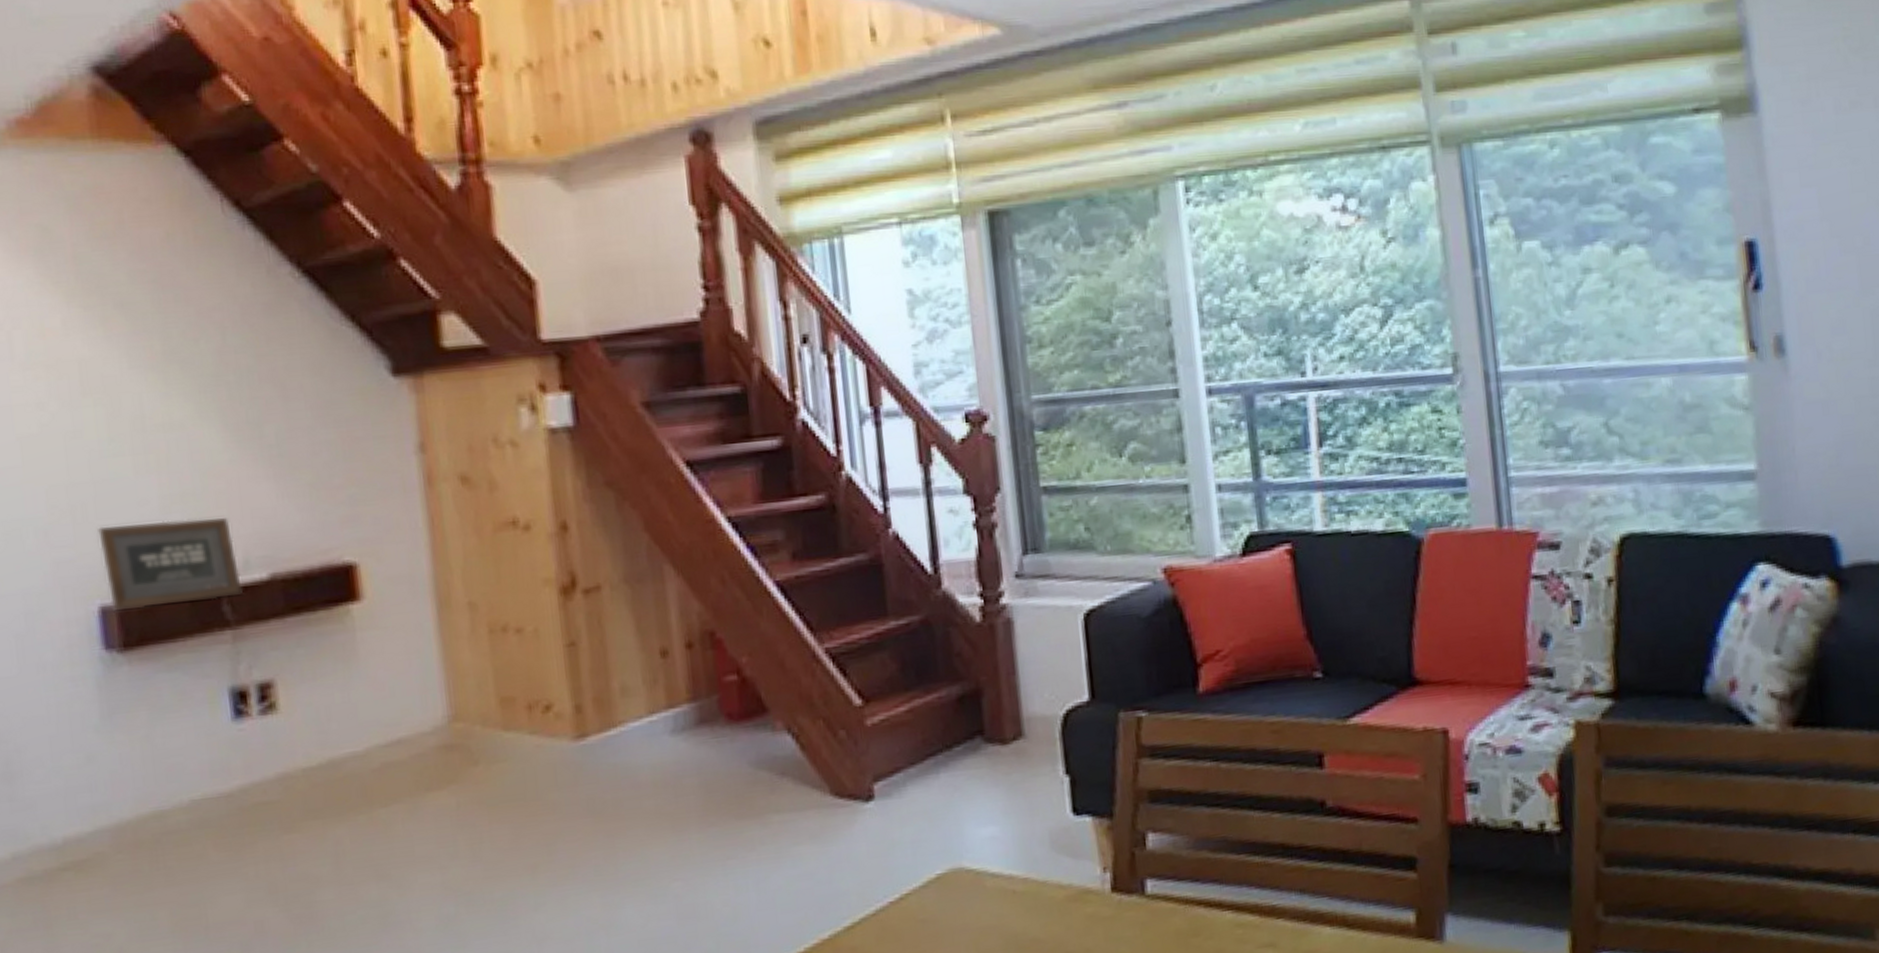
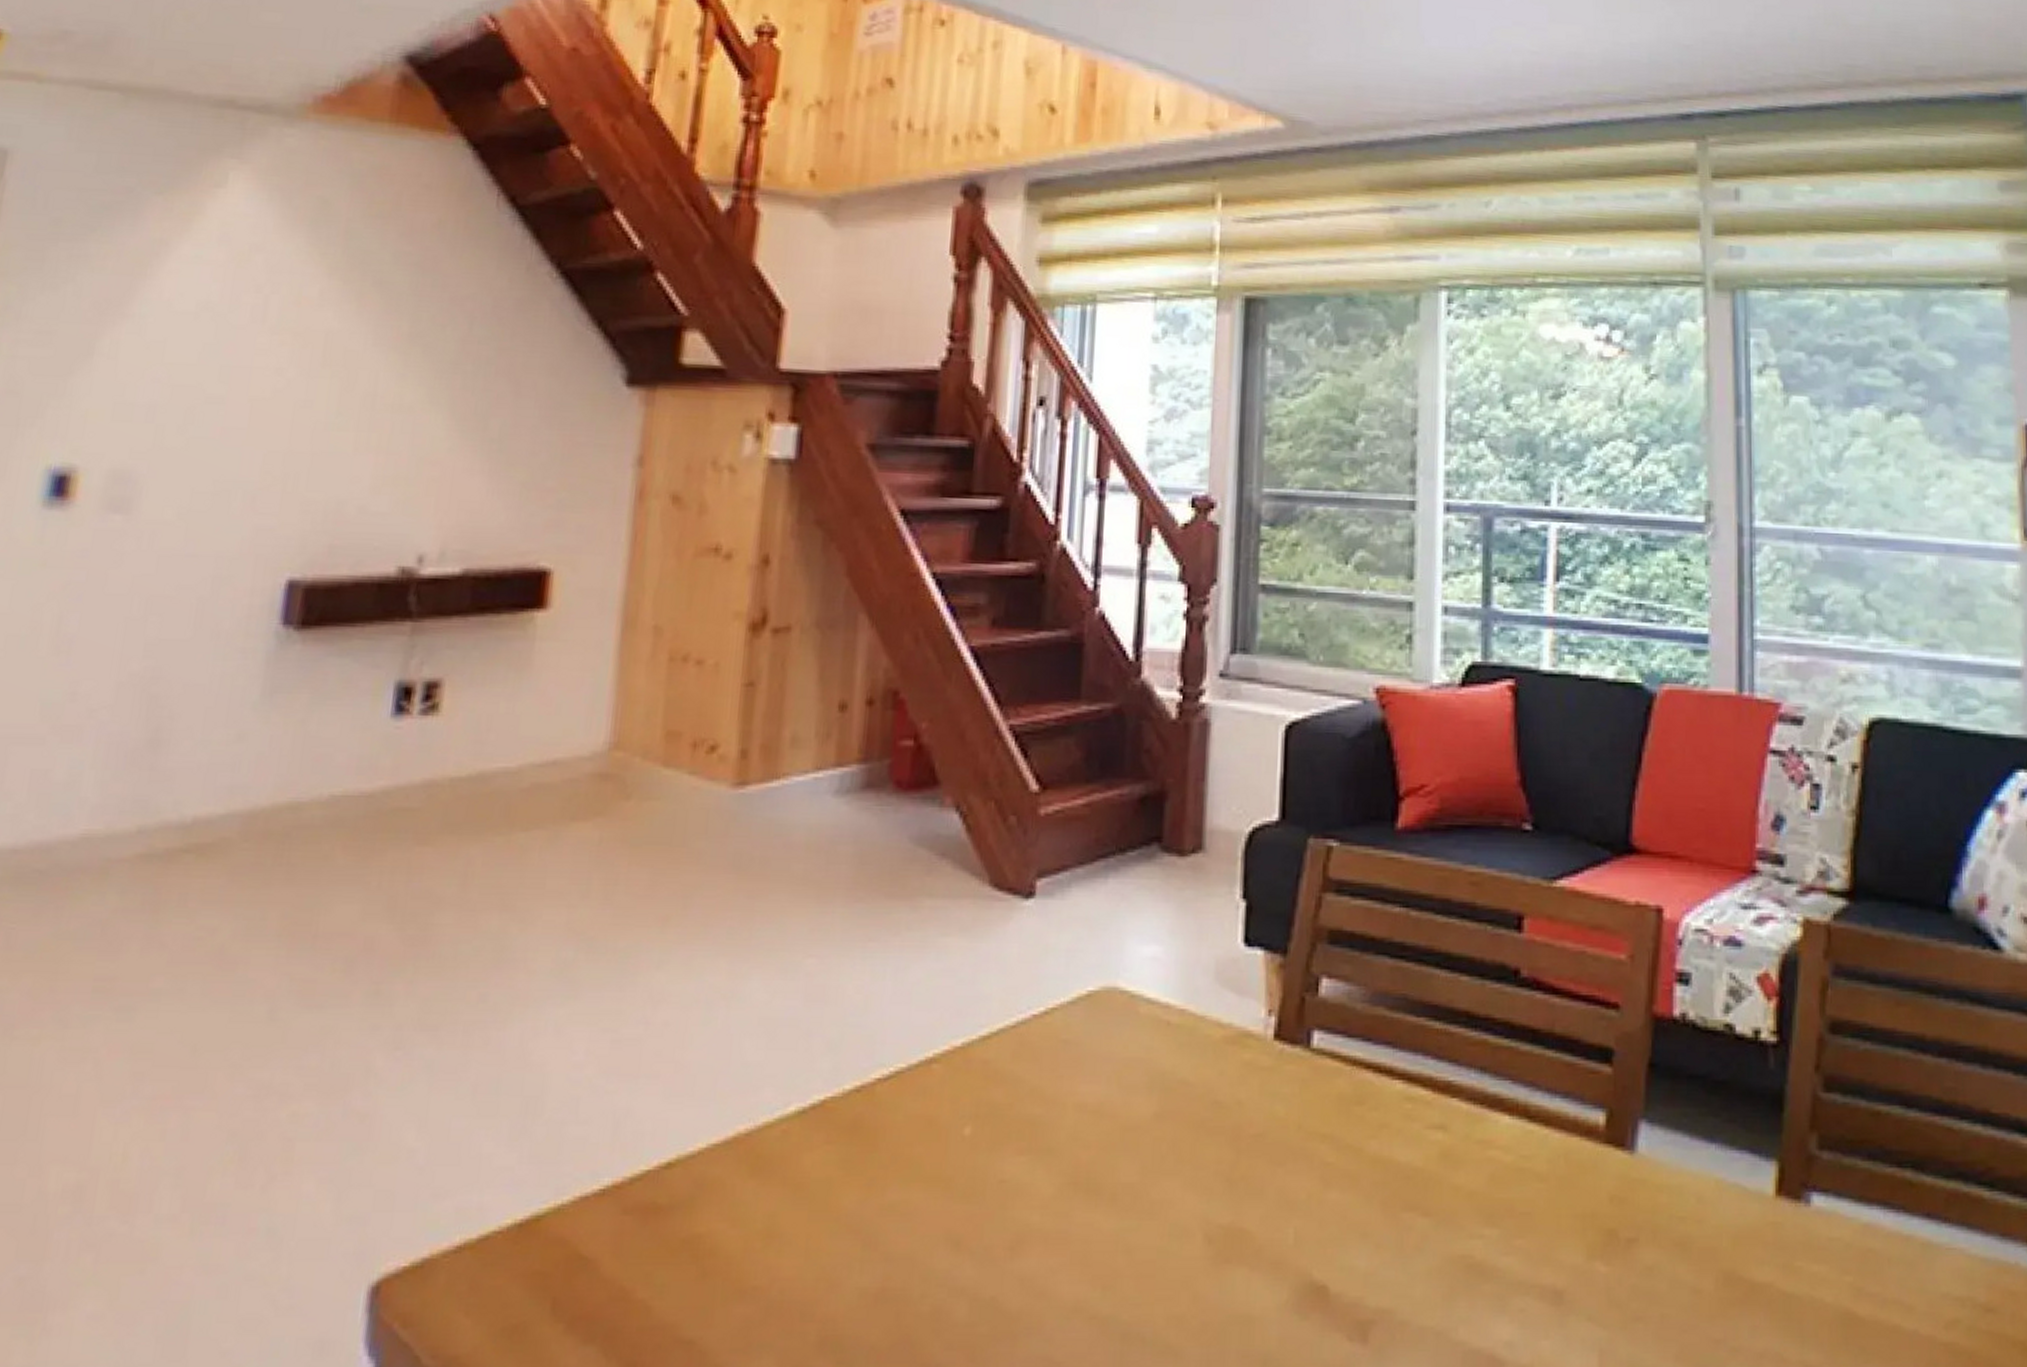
picture frame: present [98,517,243,610] -> none [300,499,435,589]

